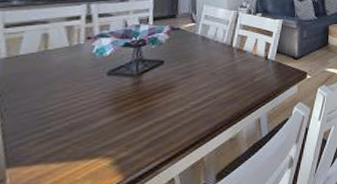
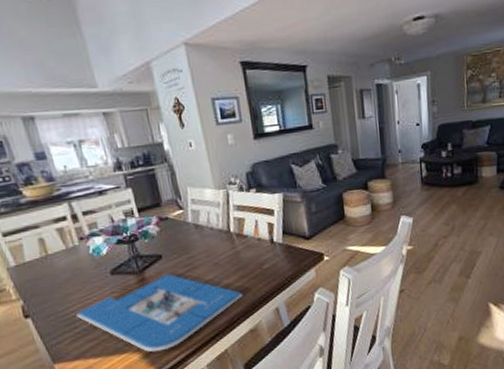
board game: none [54,78,230,158] -> present [76,273,243,352]

